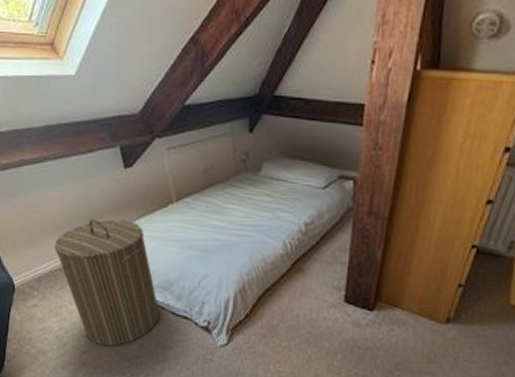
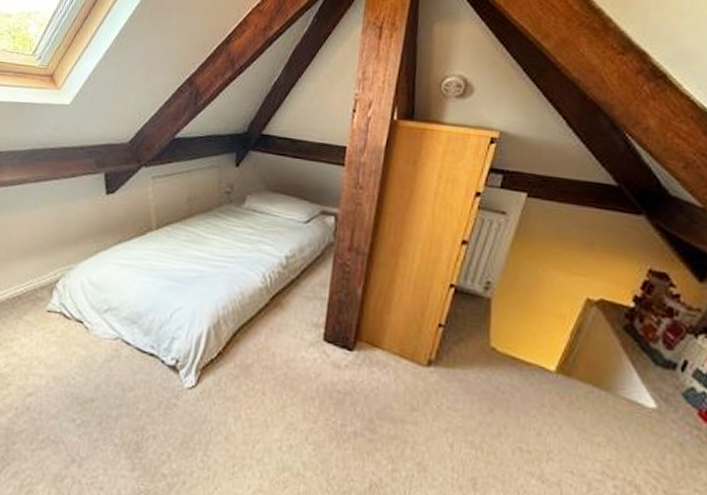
laundry hamper: present [55,219,160,346] -> none [17,244,124,387]

